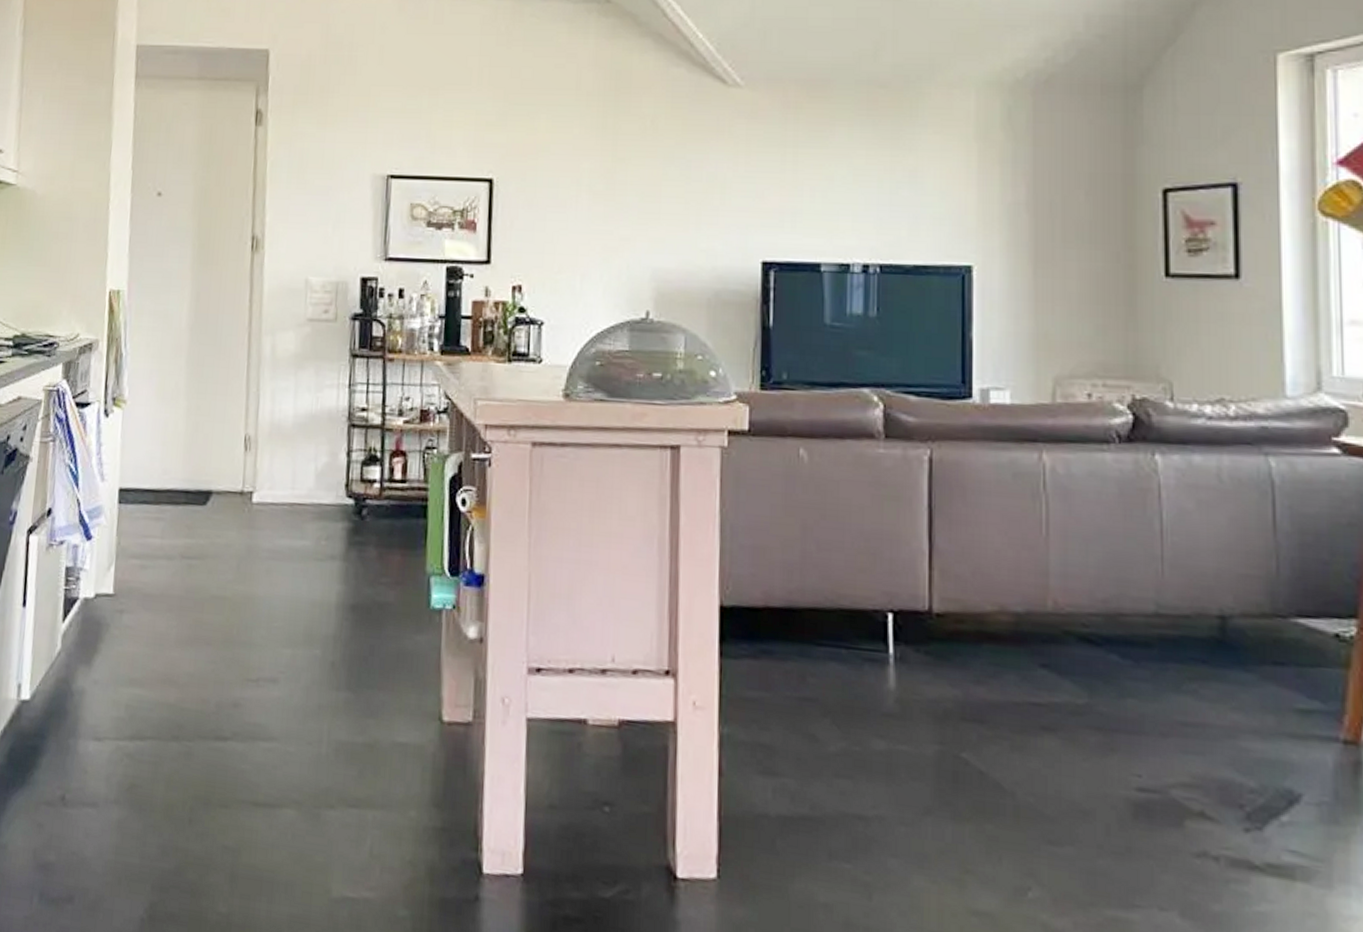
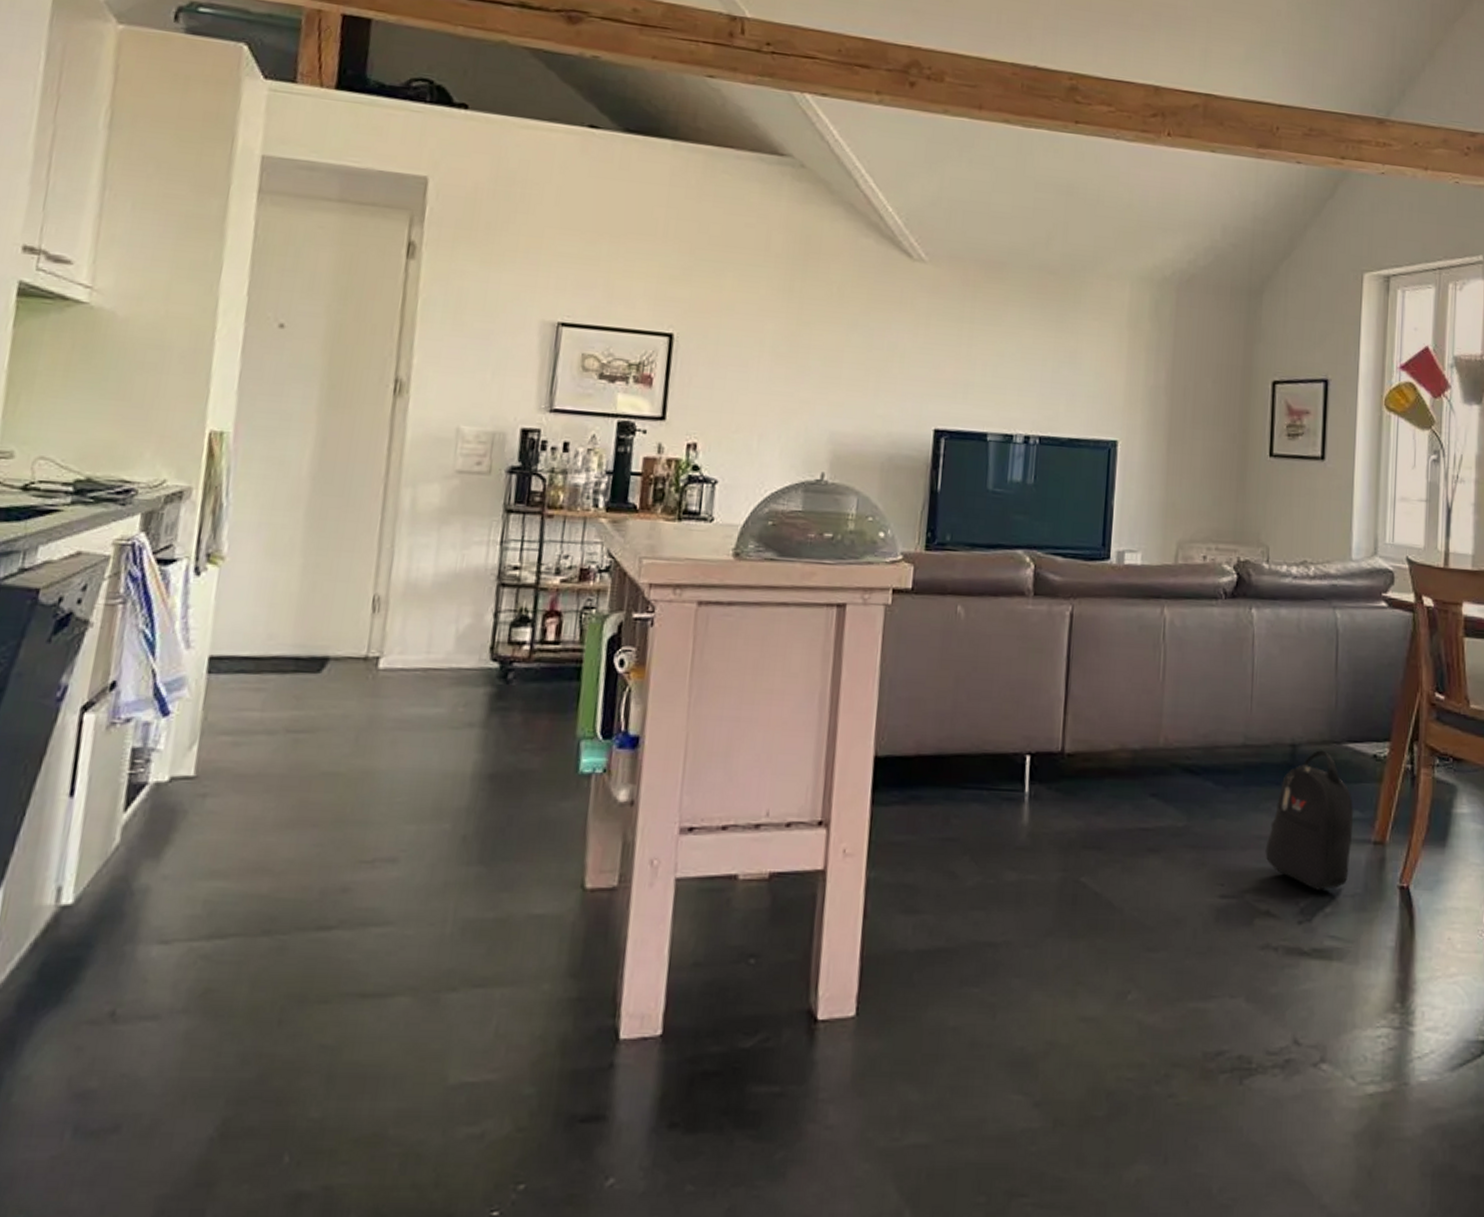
backpack: none [1193,624,1313,794] -> present [1265,750,1354,891]

